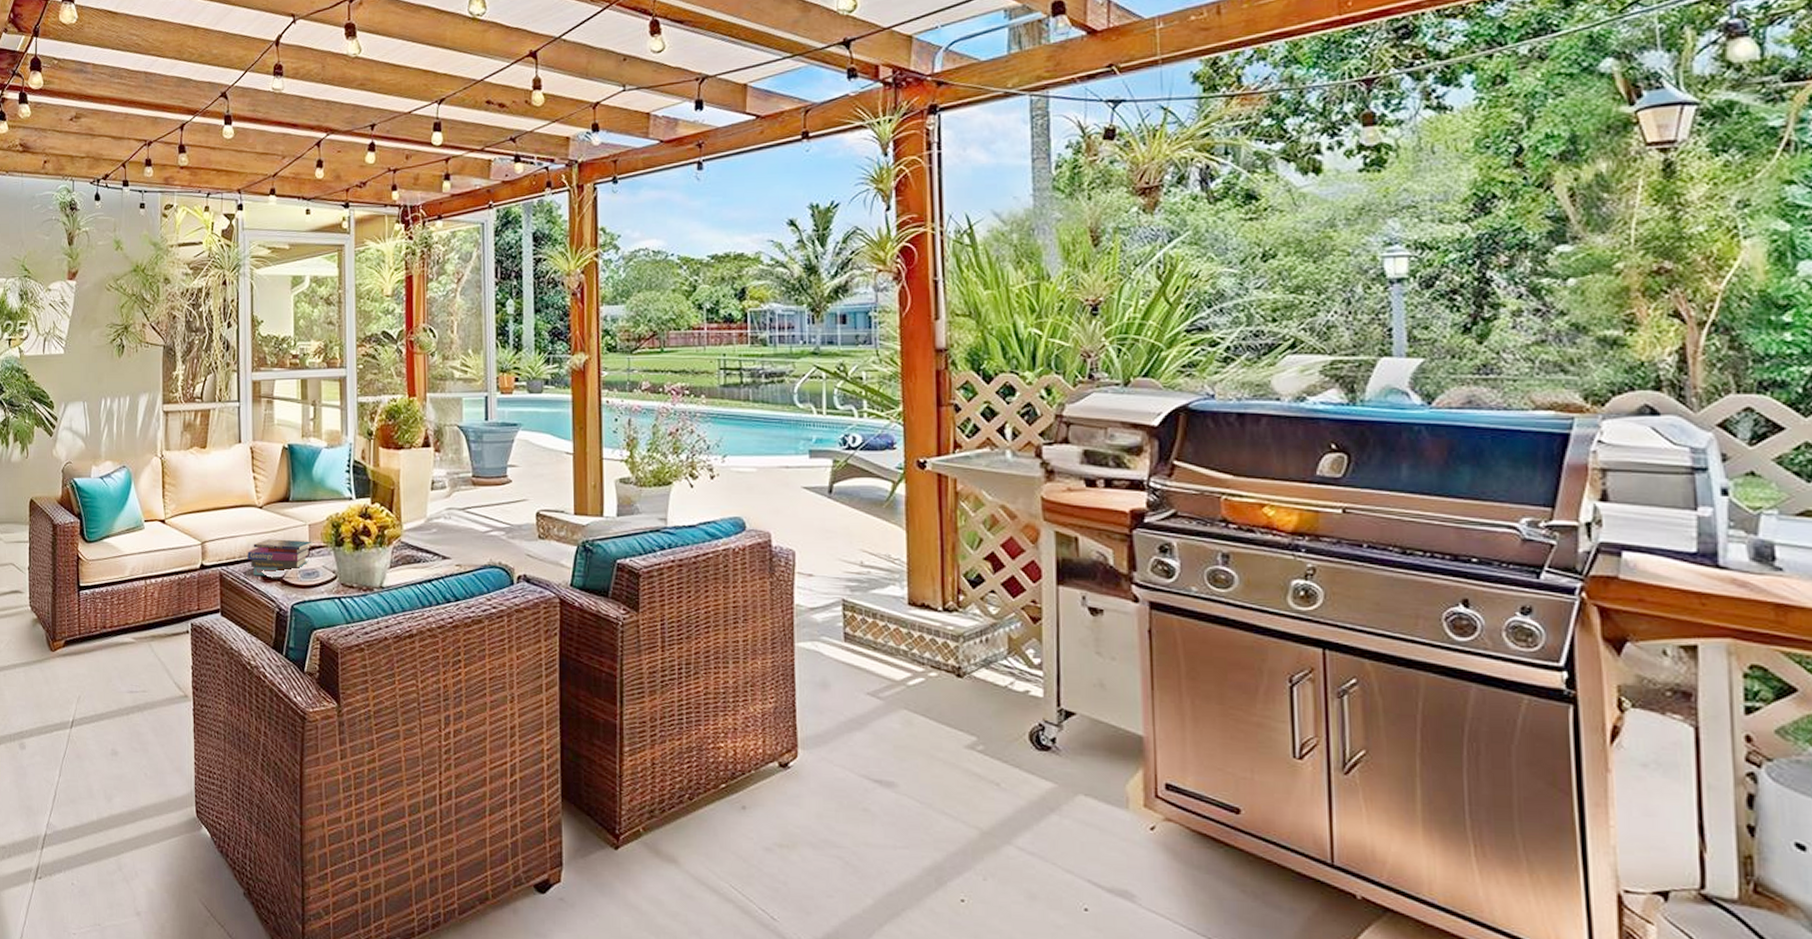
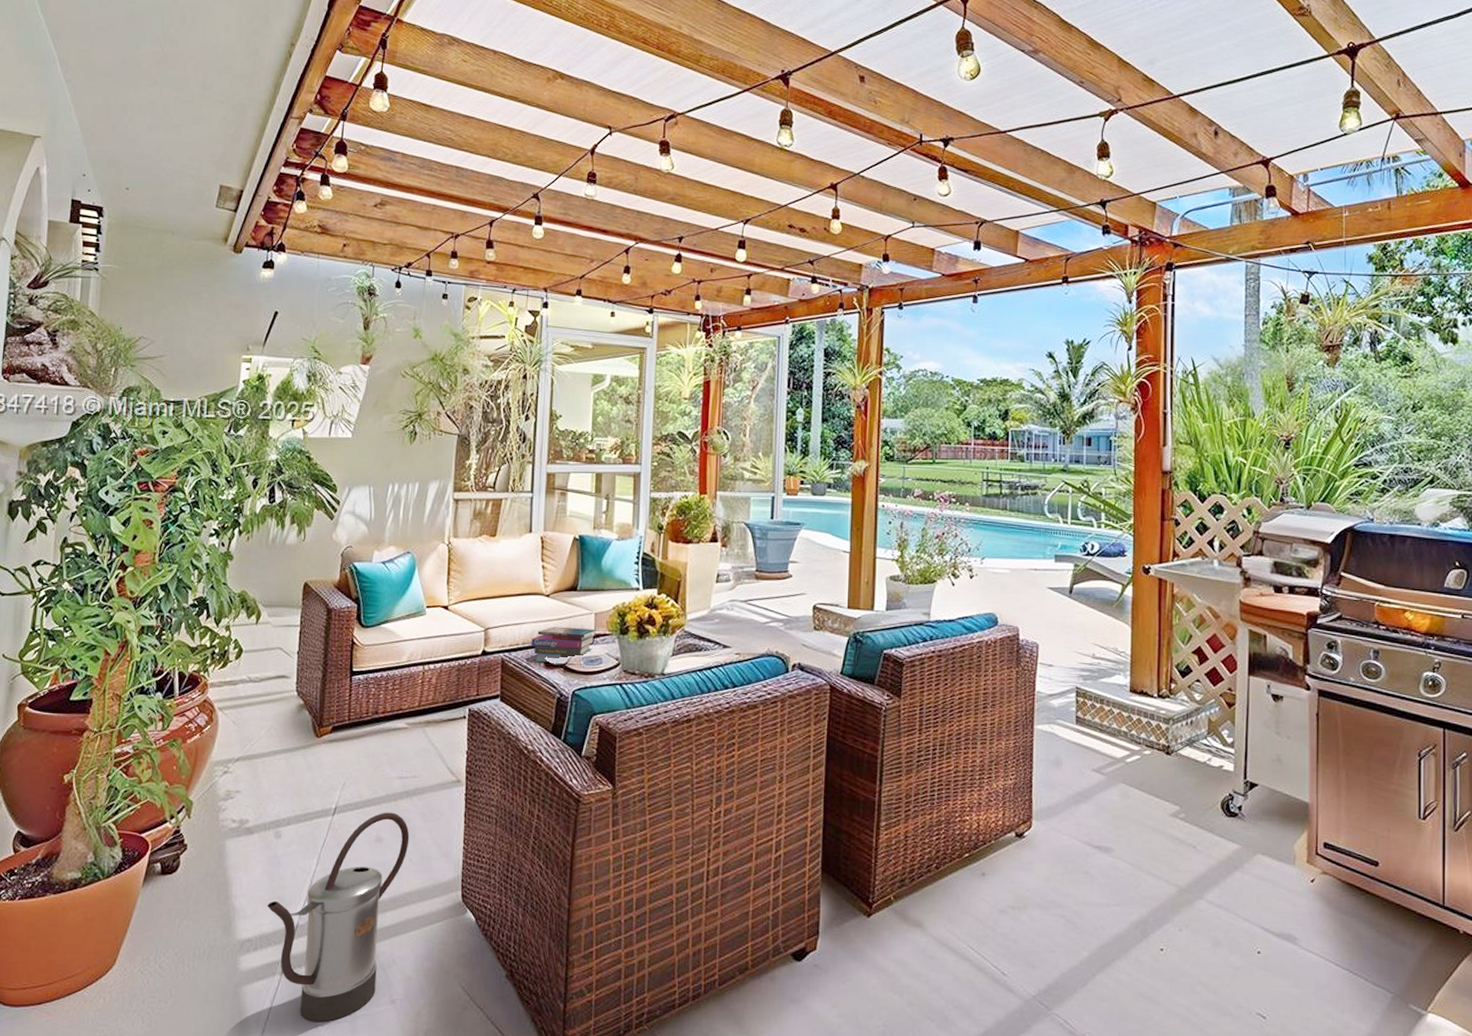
watering can: none [17,726,143,931] -> present [267,812,410,1023]

